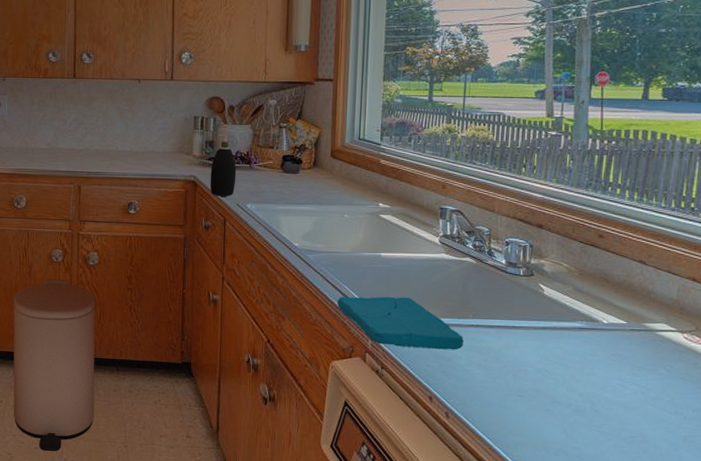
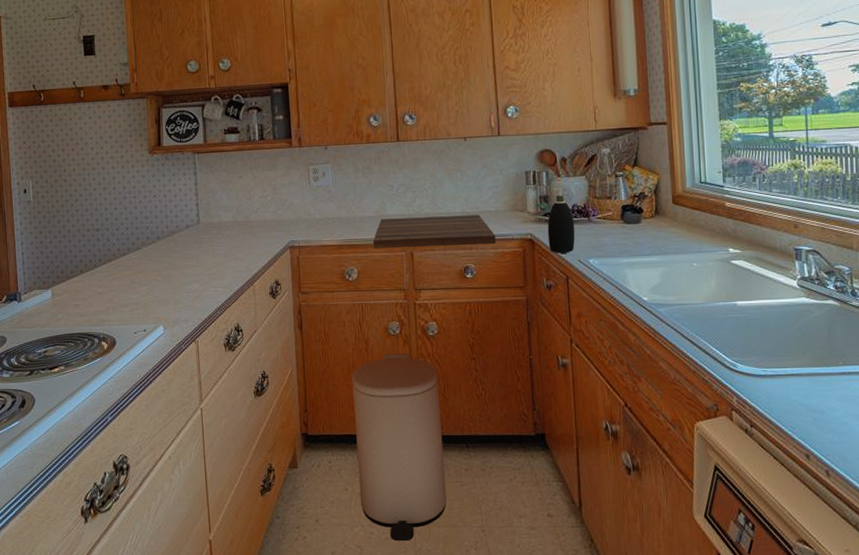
cutting board: none [42,152,161,184] -> present [372,215,497,249]
sponge: present [337,296,464,350] -> none [695,347,837,402]

